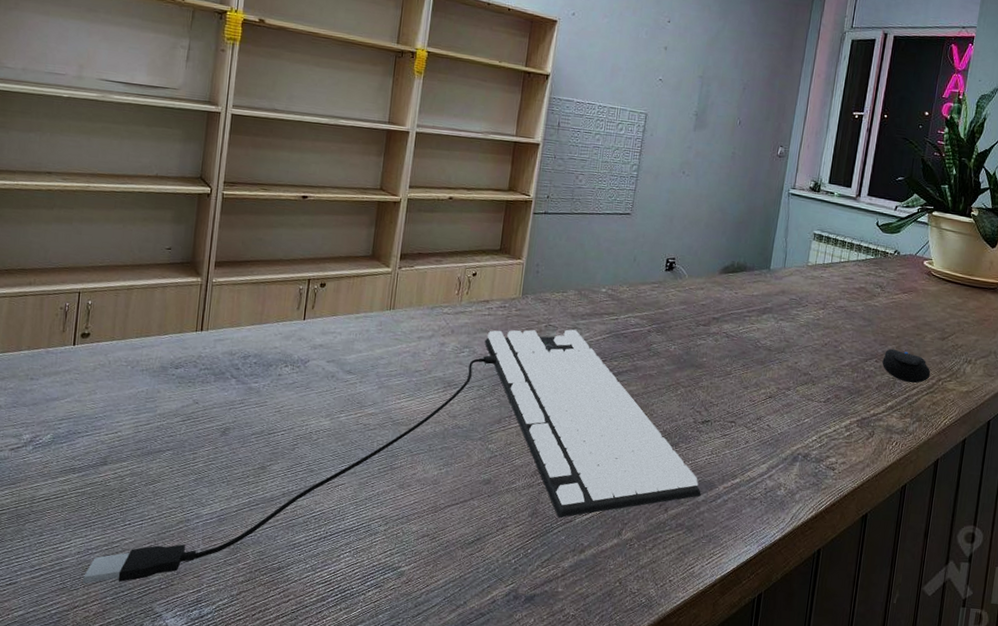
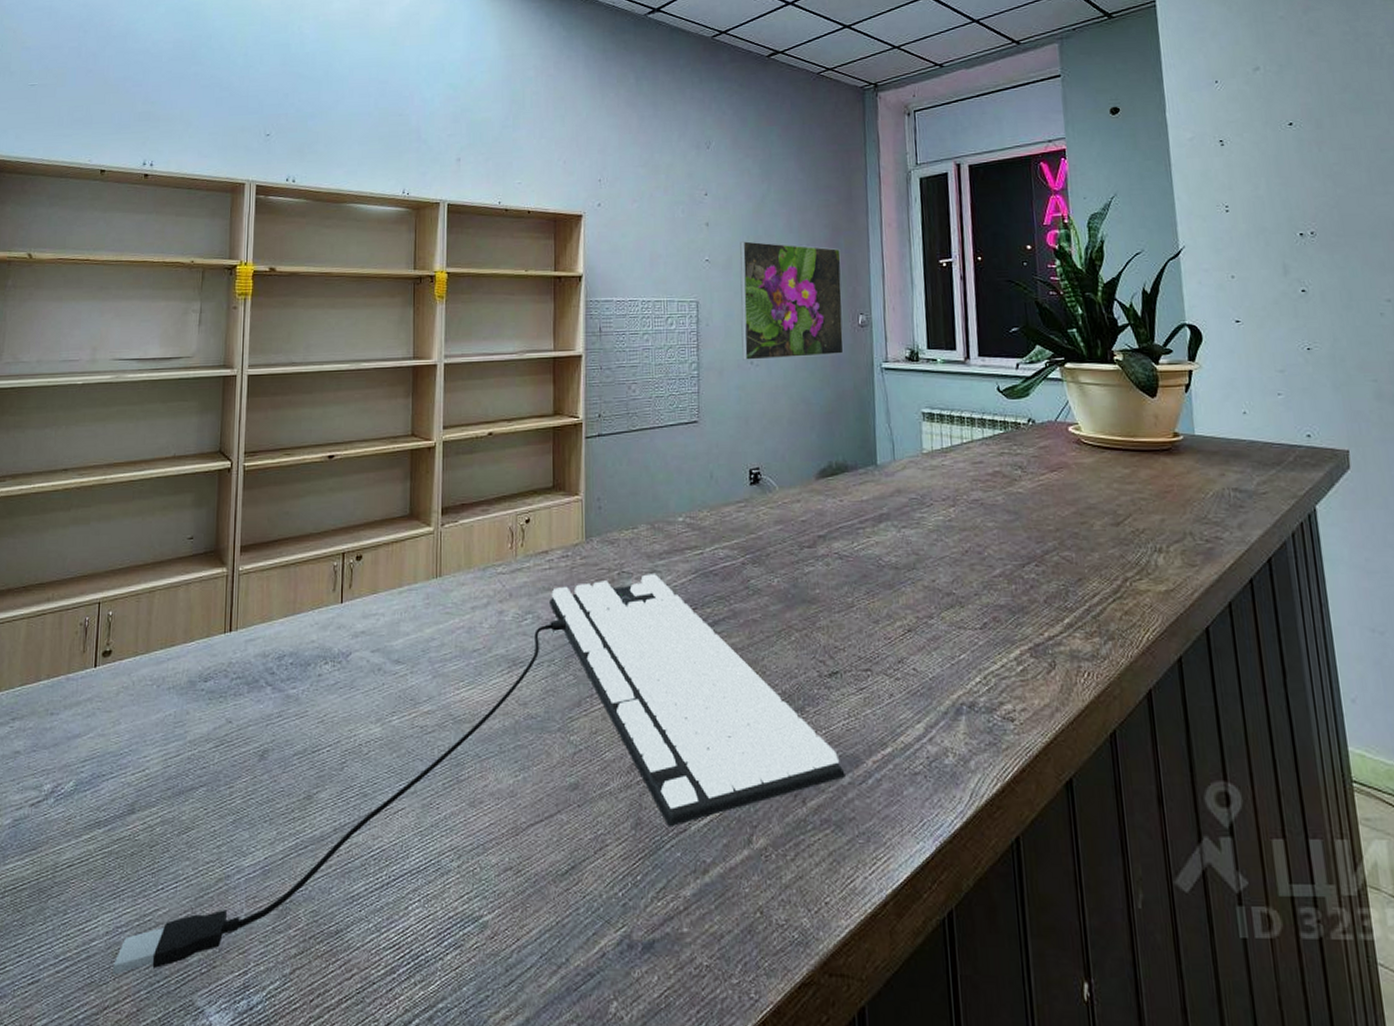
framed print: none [677,68,774,177] -> present [740,241,844,360]
computer mouse: present [882,348,931,383] -> none [1044,546,1112,589]

